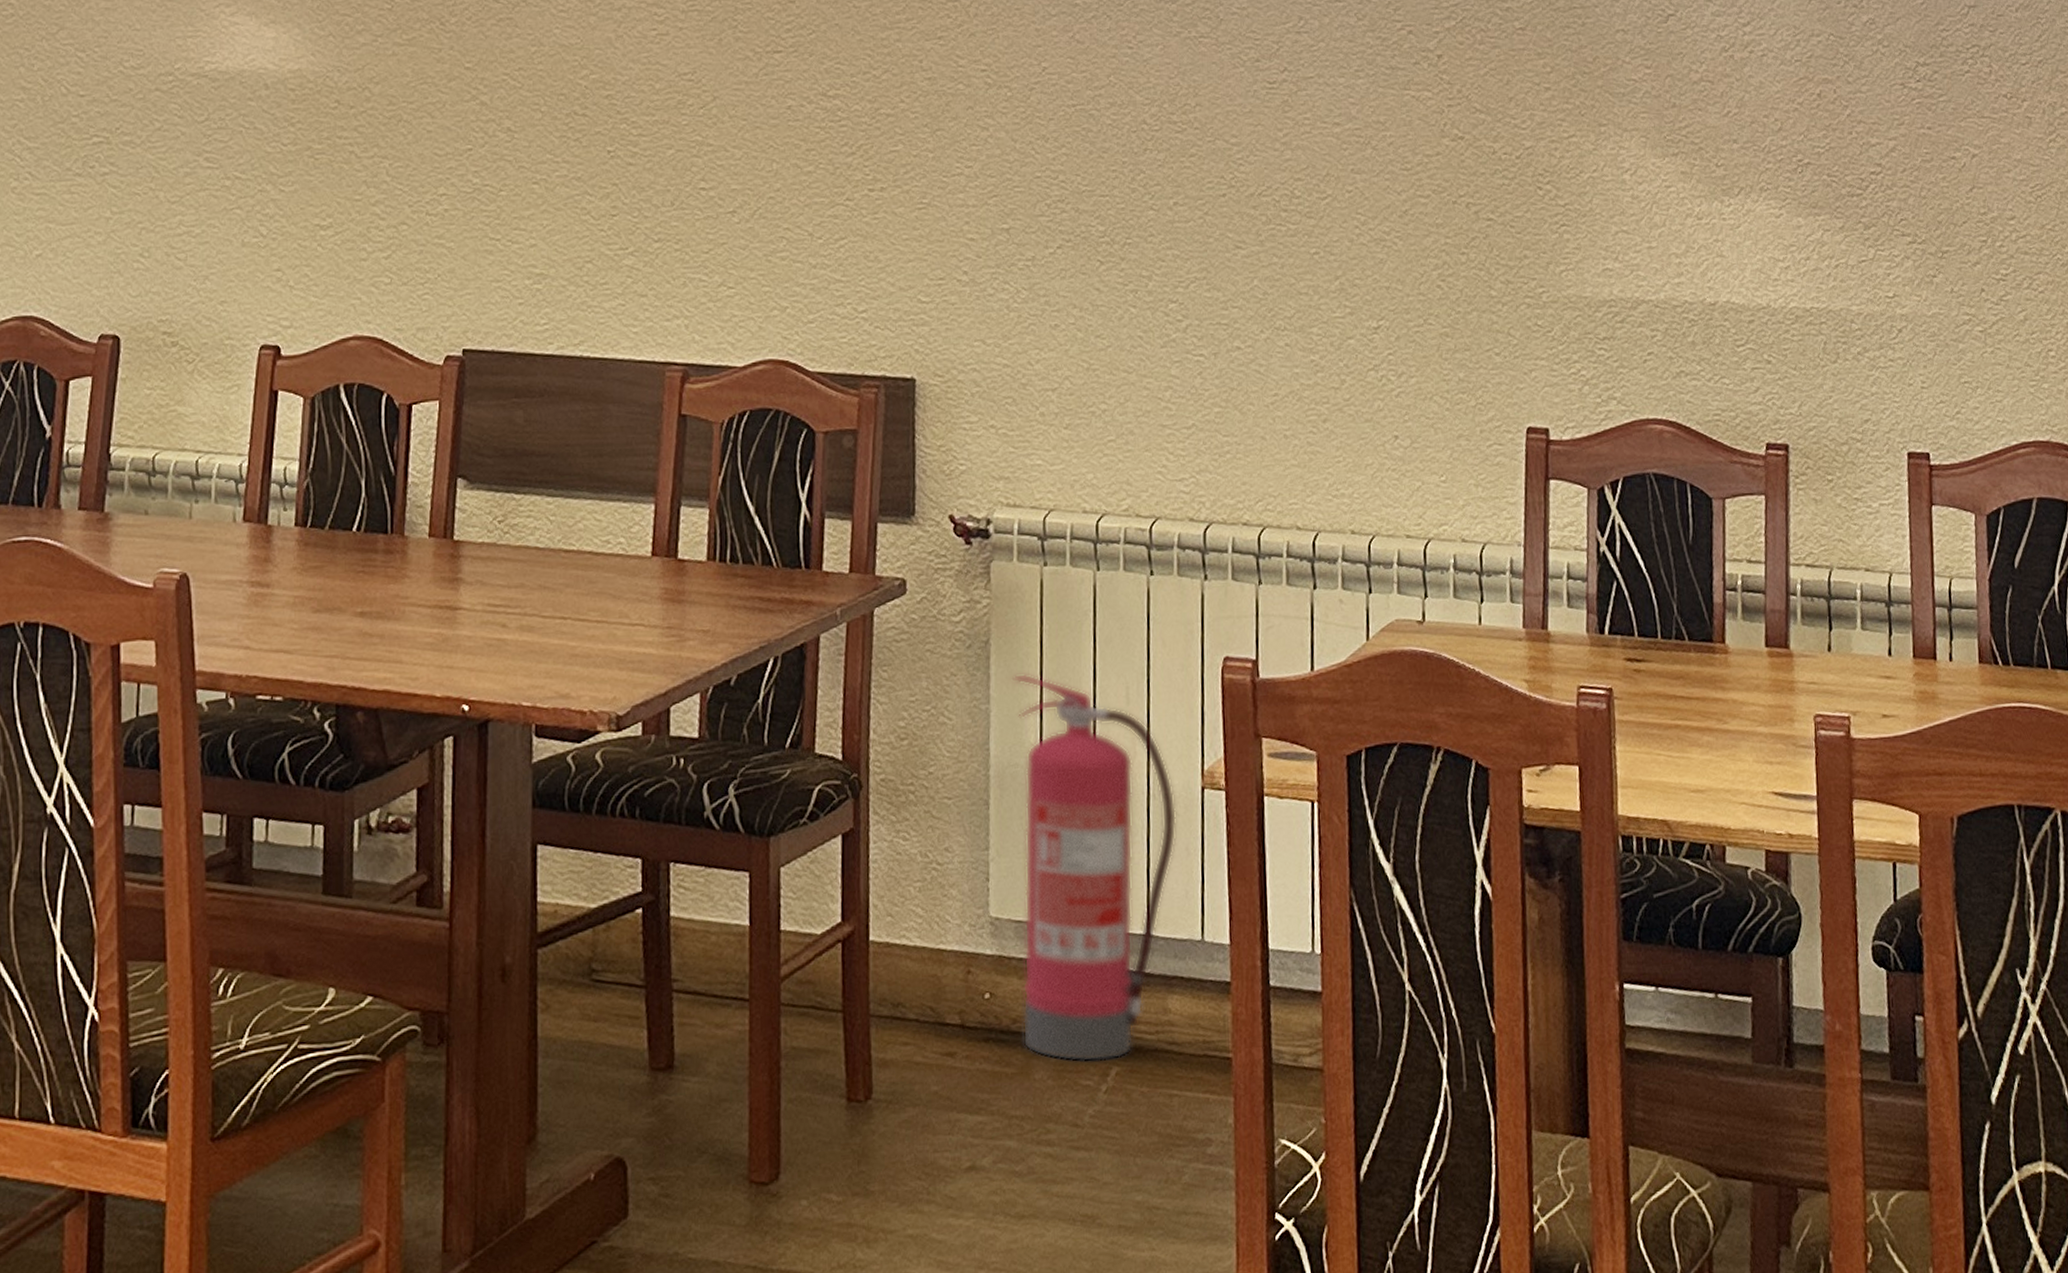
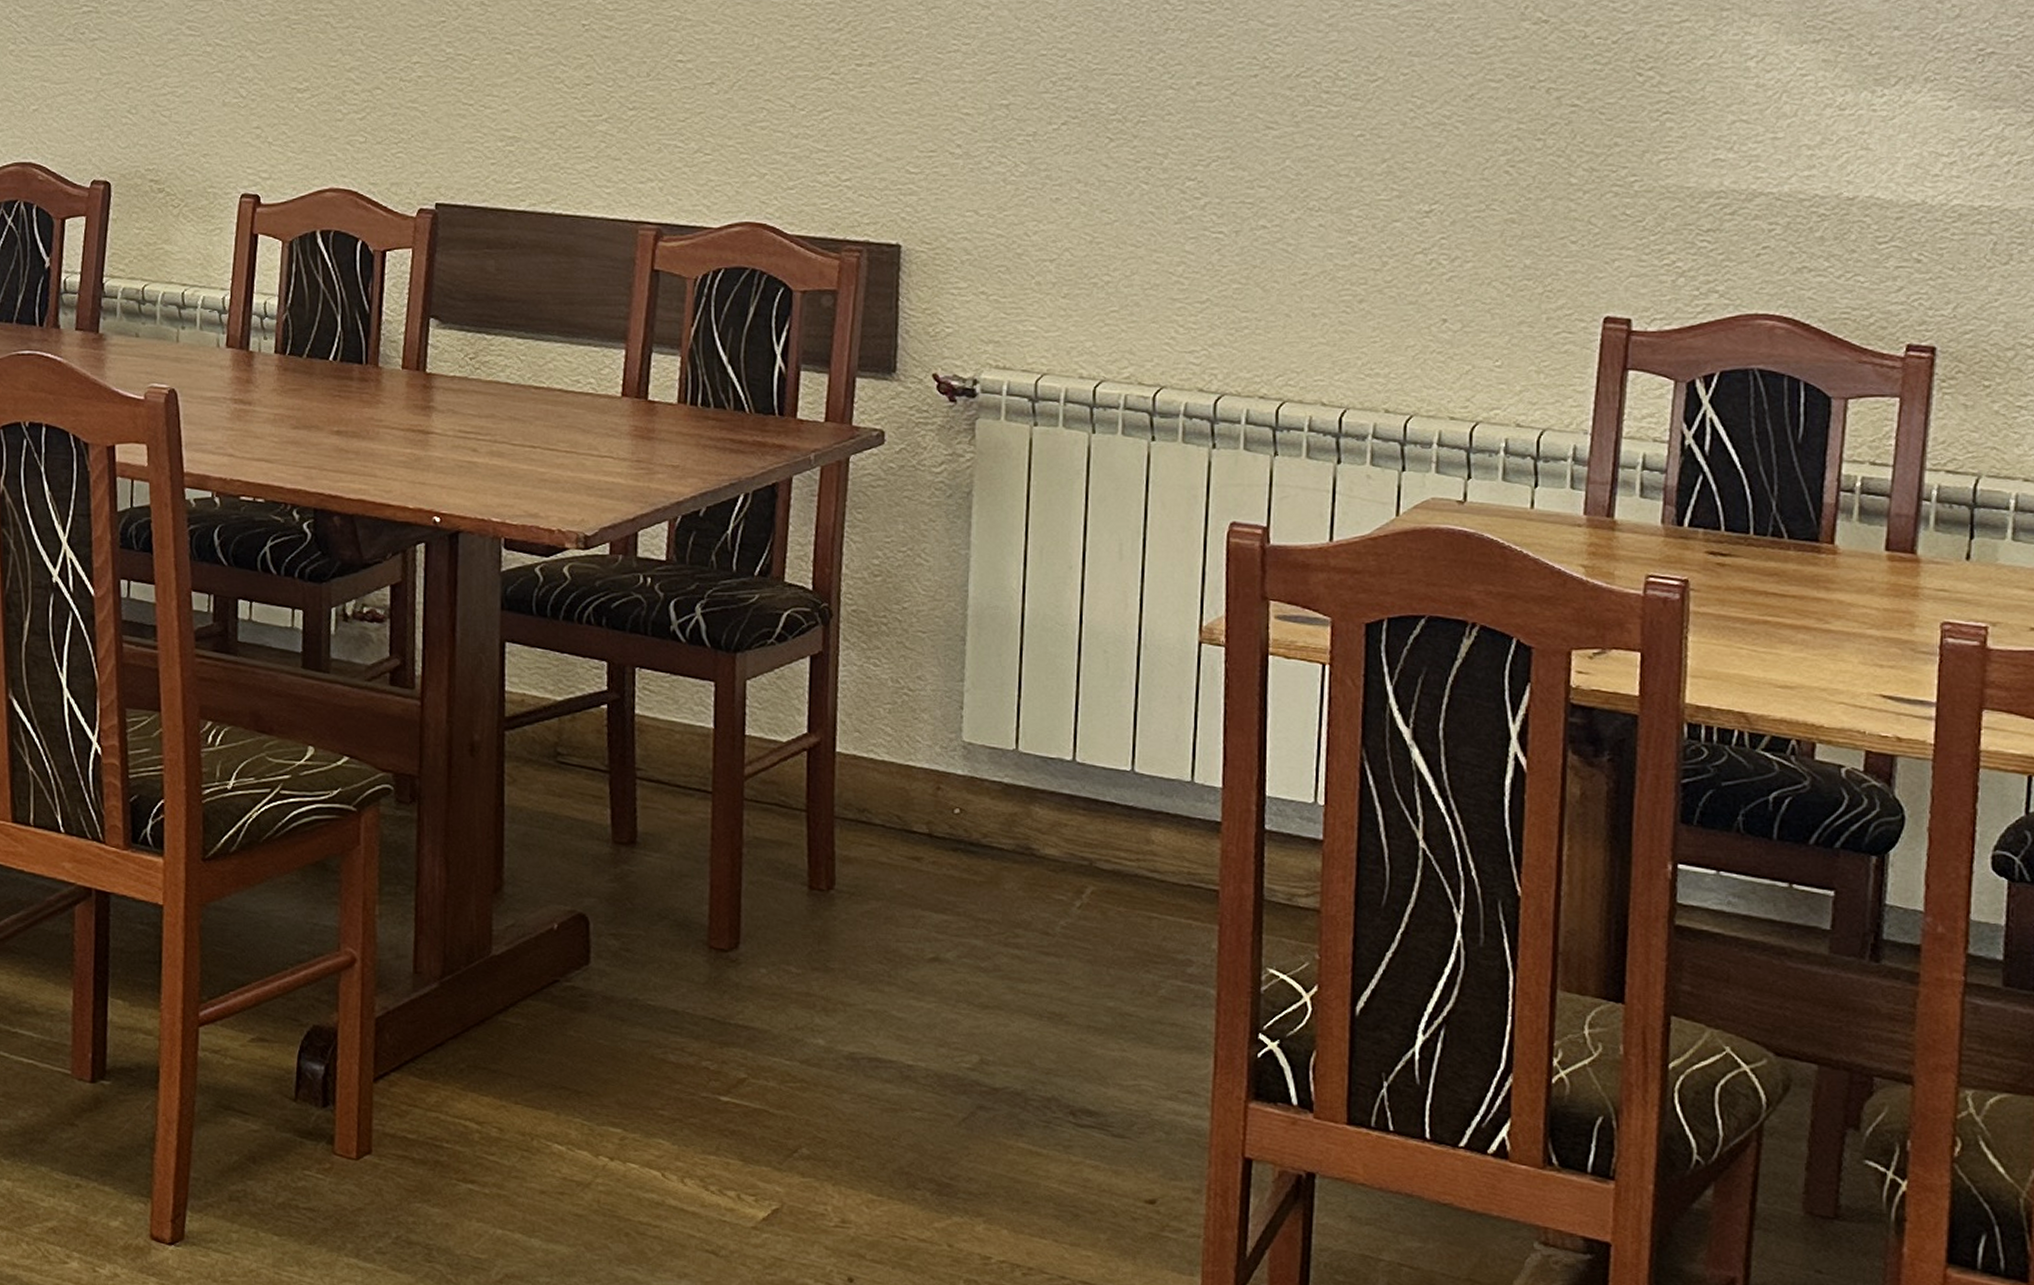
fire extinguisher: present [1012,673,1177,1063] -> none [993,524,1170,880]

